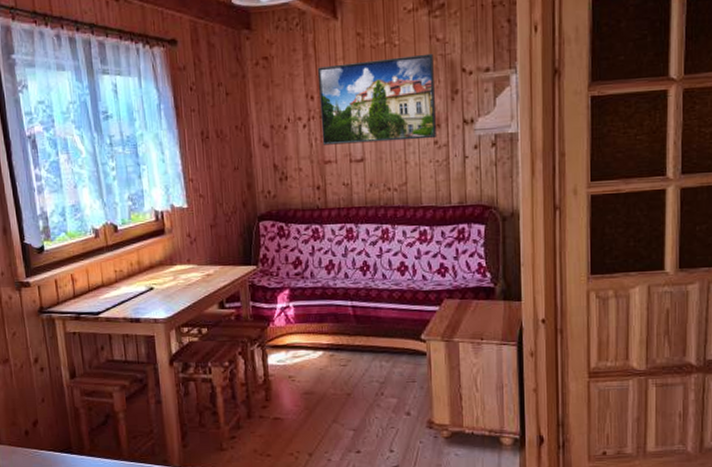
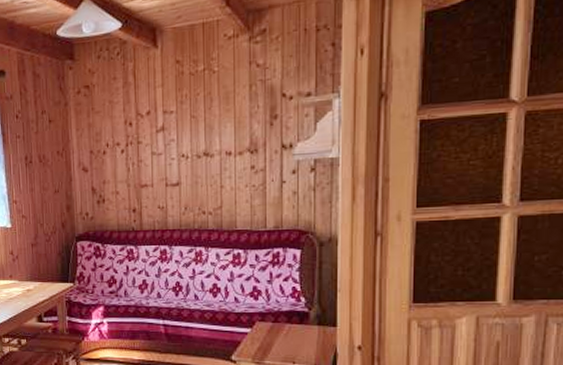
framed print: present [317,53,436,145] -> none [136,79,253,170]

